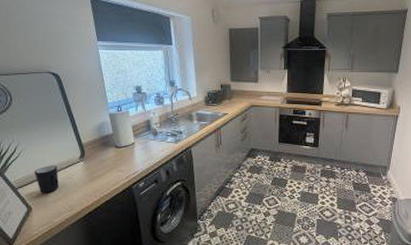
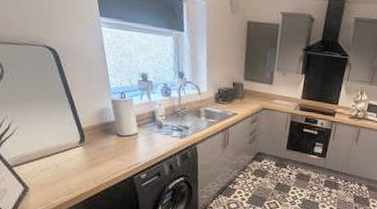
mug: present [34,165,59,194] -> none [30,146,57,175]

